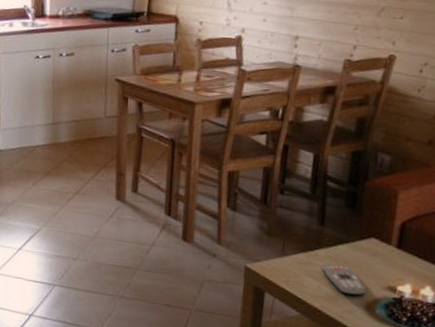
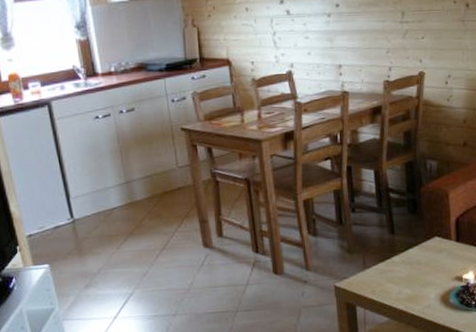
remote control: present [321,264,366,296] -> none [399,266,439,292]

